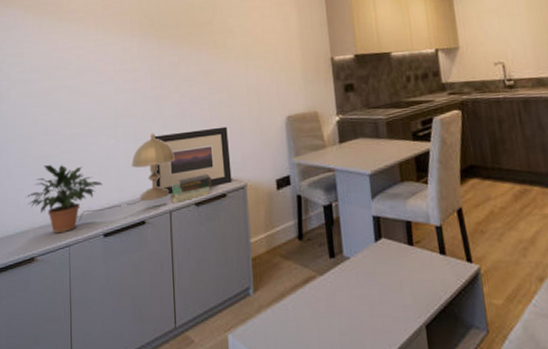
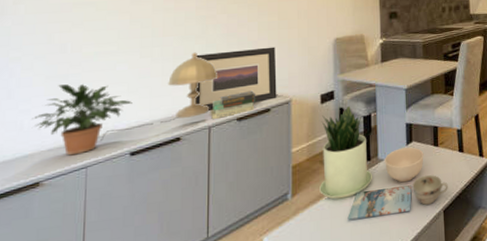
planter: none [278,192,338,300] -> present [319,105,372,200]
magazine: none [314,291,386,325] -> present [348,185,413,220]
bowl: none [351,244,397,287] -> present [385,147,424,183]
teacup: none [385,280,430,316] -> present [412,175,448,205]

